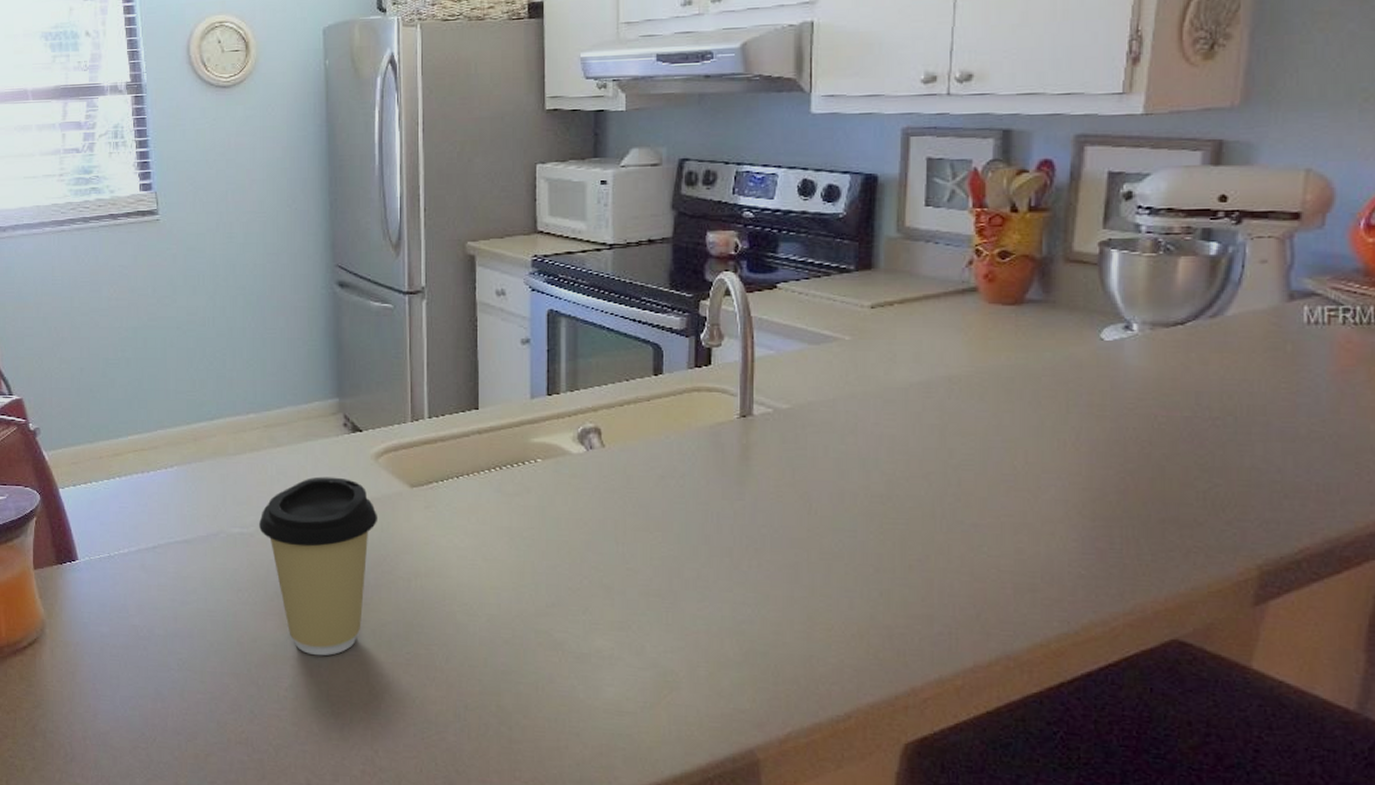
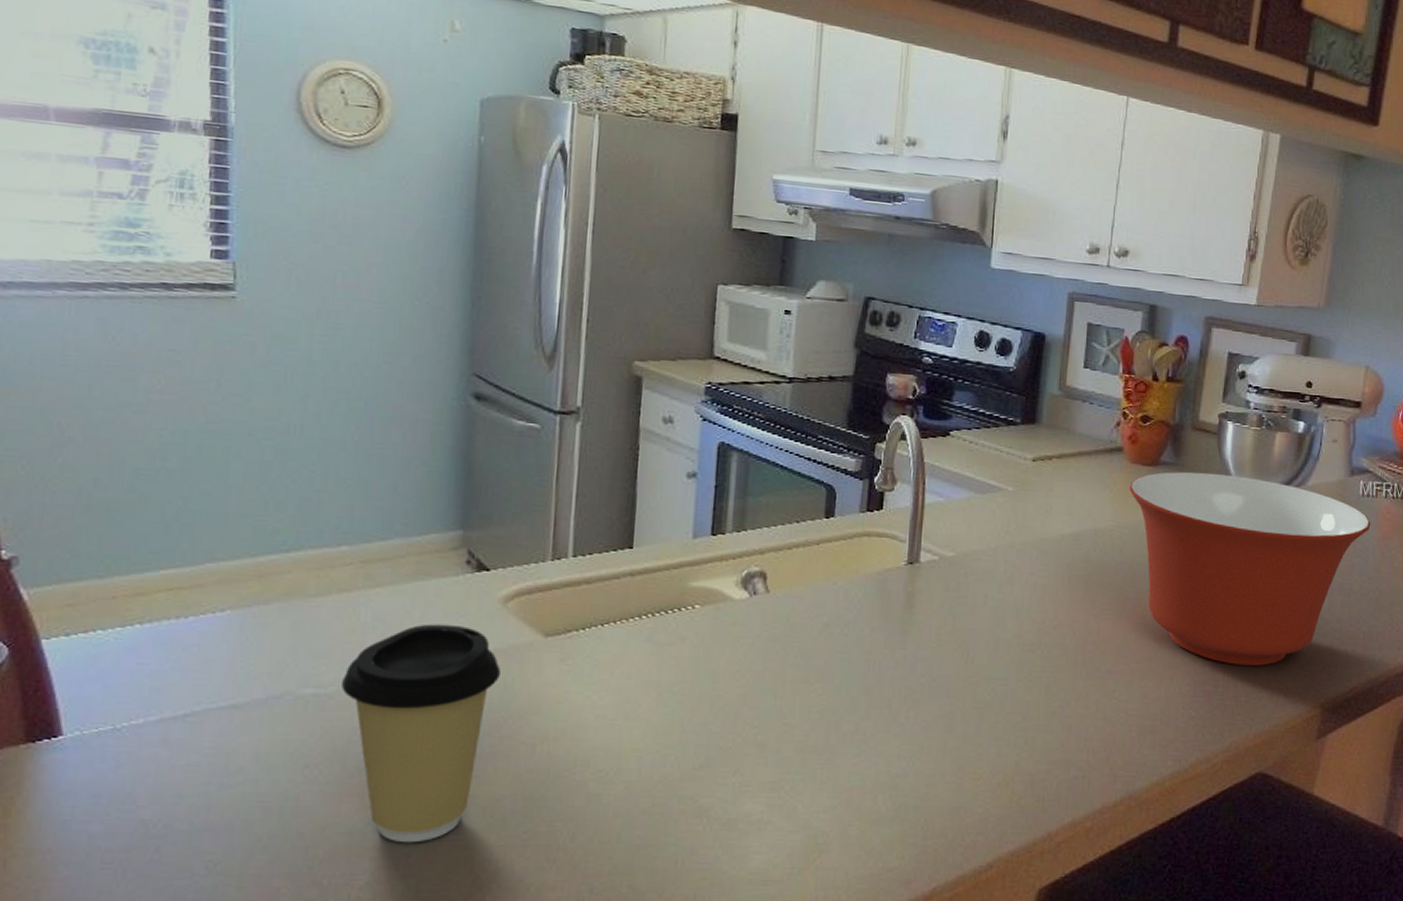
mixing bowl: none [988,308,1322,521] -> present [1129,472,1371,666]

